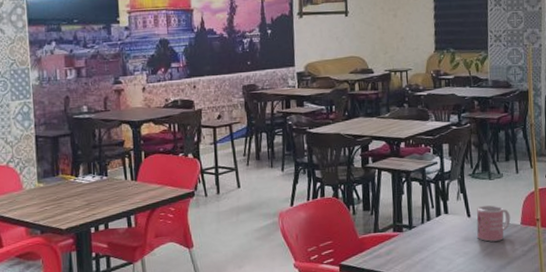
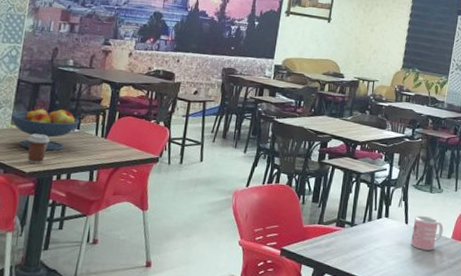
fruit bowl: none [36,159,106,205] -> present [11,107,80,151]
coffee cup: none [58,187,81,219] -> present [27,133,50,164]

